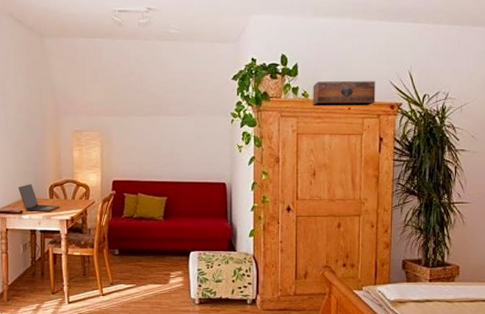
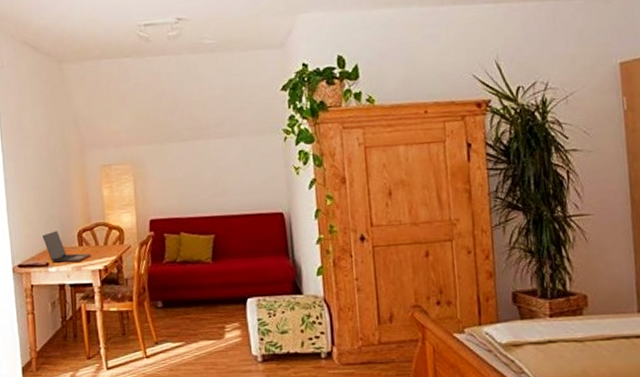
decorative box: present [313,81,376,107] -> none [378,76,458,113]

